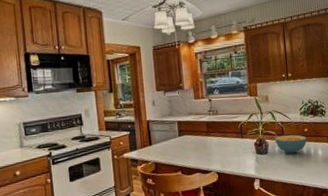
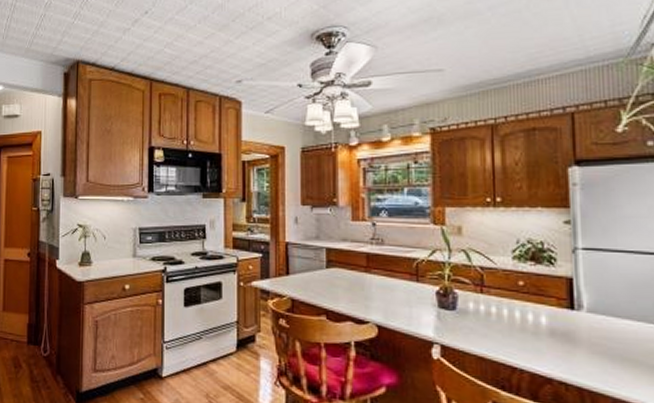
cereal bowl: present [275,134,307,154] -> none [468,286,522,316]

